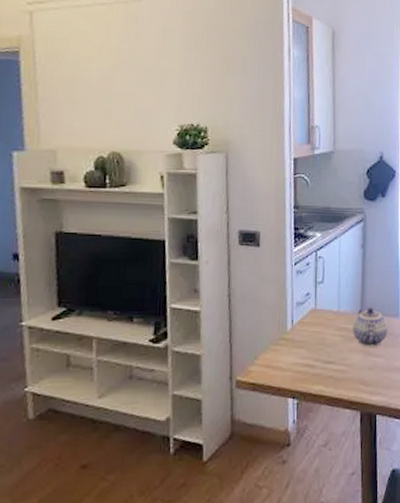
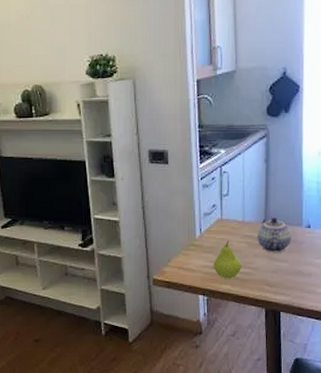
fruit: none [305,333,336,378] -> present [213,240,241,279]

